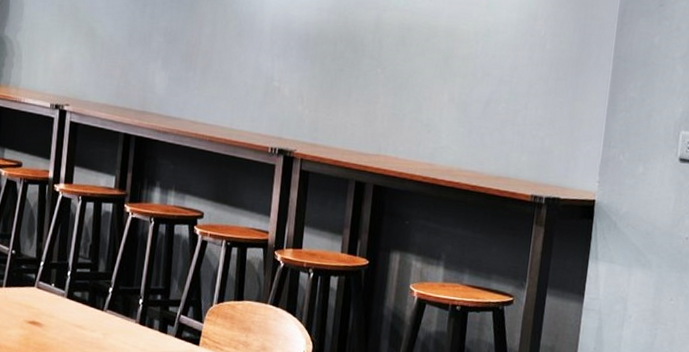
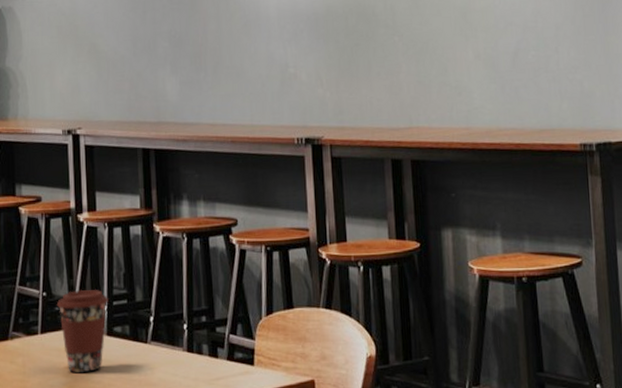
coffee cup: none [23,253,73,329] -> present [56,289,108,373]

